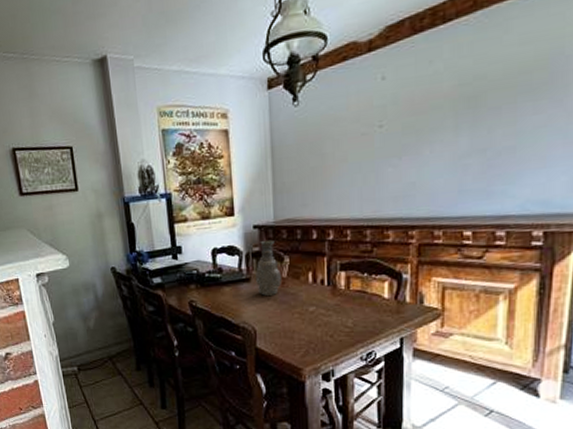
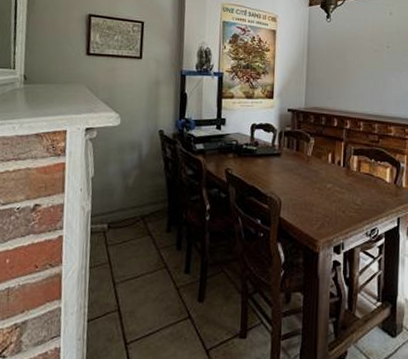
vase: present [256,239,281,296] -> none [285,122,307,170]

